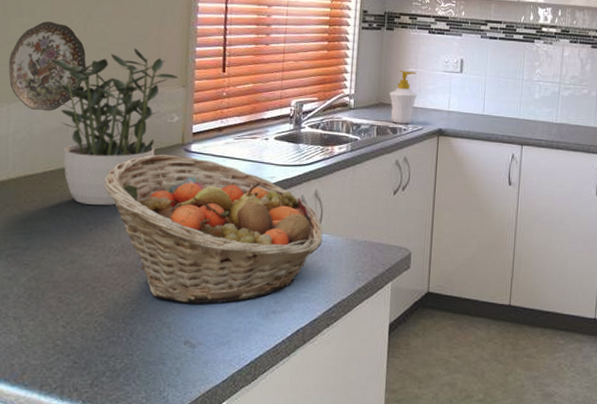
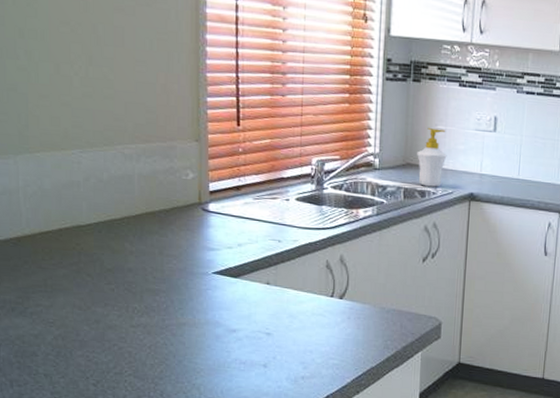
decorative plate: present [8,21,87,112] -> none [9,65,93,165]
potted plant: present [49,48,178,206] -> none [53,97,190,265]
fruit basket: present [104,154,323,304] -> none [122,213,350,367]

